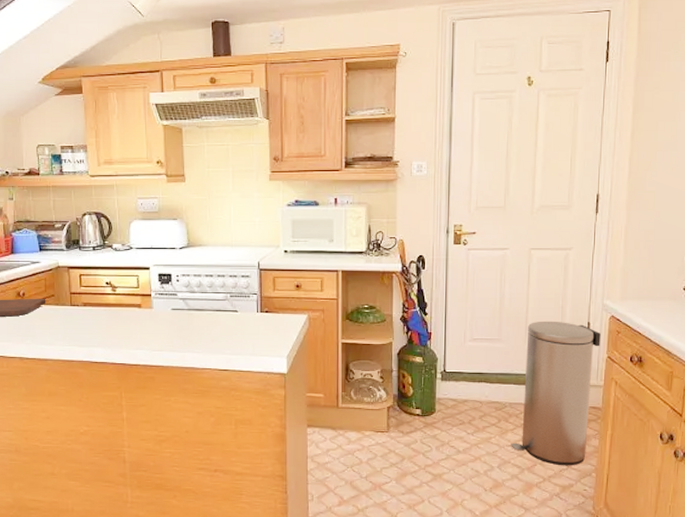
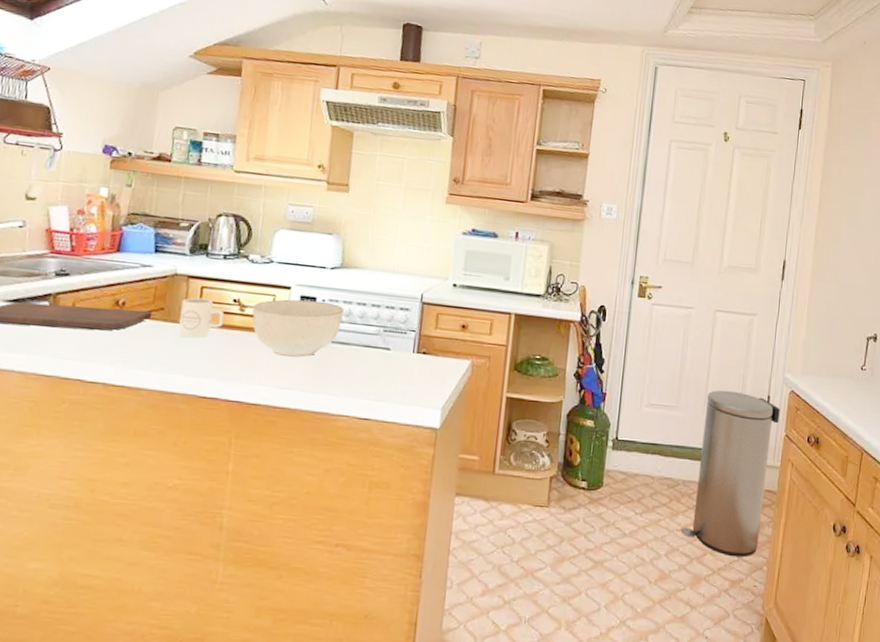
mug: none [66,284,101,317] -> present [178,297,225,339]
bowl: none [121,277,196,324] -> present [252,299,345,358]

